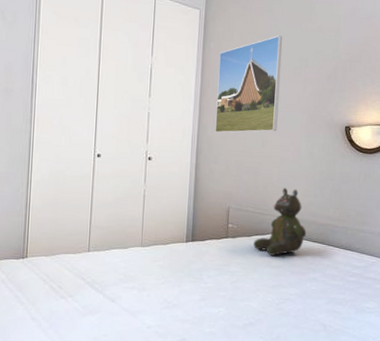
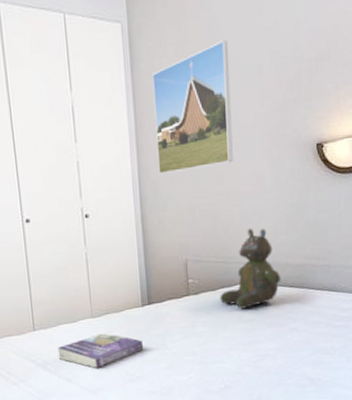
book: none [106,261,183,292] -> present [57,333,144,368]

